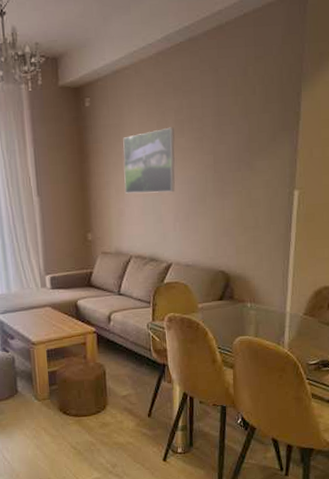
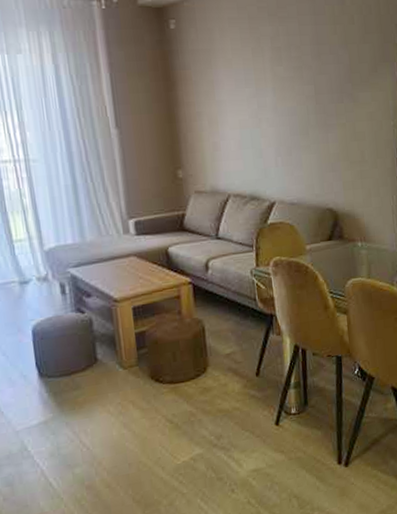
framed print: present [123,127,175,194] -> none [215,54,275,126]

